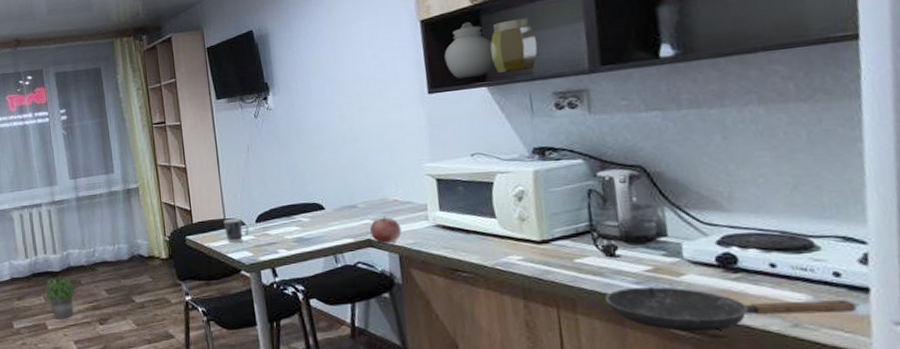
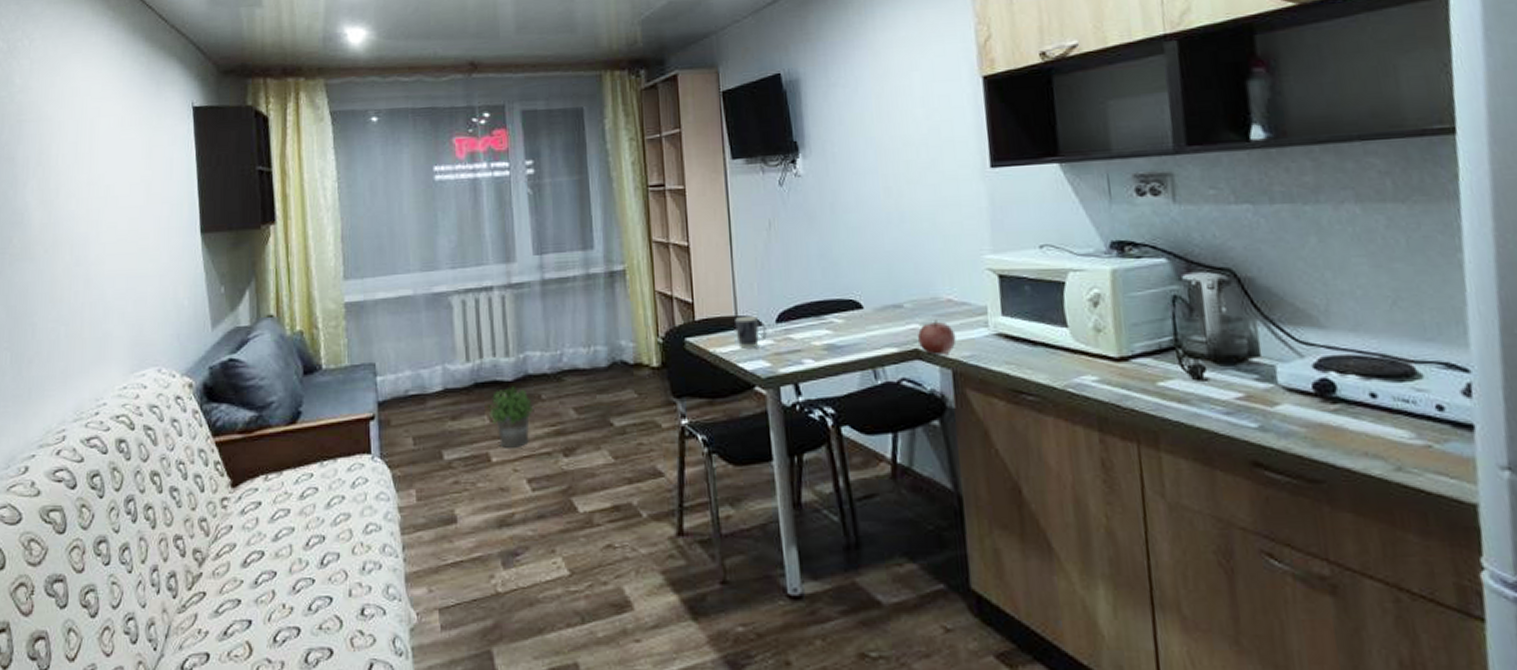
jar: present [444,21,494,80] -> none [1010,82,1067,152]
jar: present [490,17,538,74] -> none [1063,82,1117,148]
frying pan: present [605,286,861,332] -> none [1192,417,1466,476]

